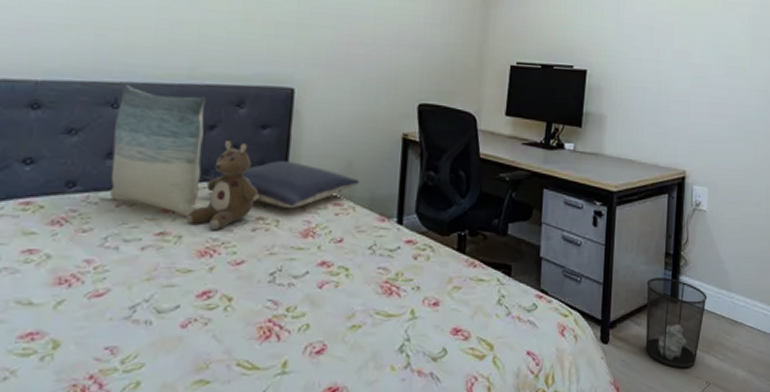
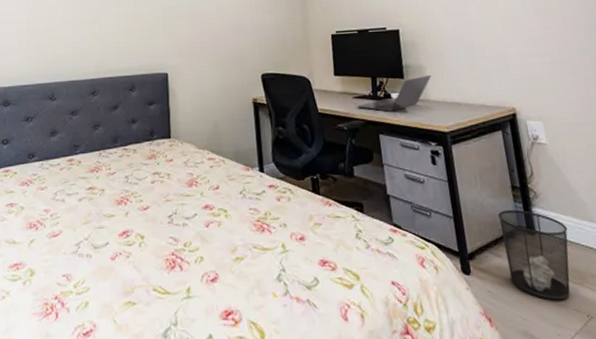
pillow: present [110,84,206,215] -> none [54,83,112,174]
stuffed bear: present [186,139,259,231] -> none [106,115,153,185]
pillow: present [206,161,360,209] -> none [116,128,225,165]
laptop: none [525,126,610,164] -> present [357,75,431,112]

